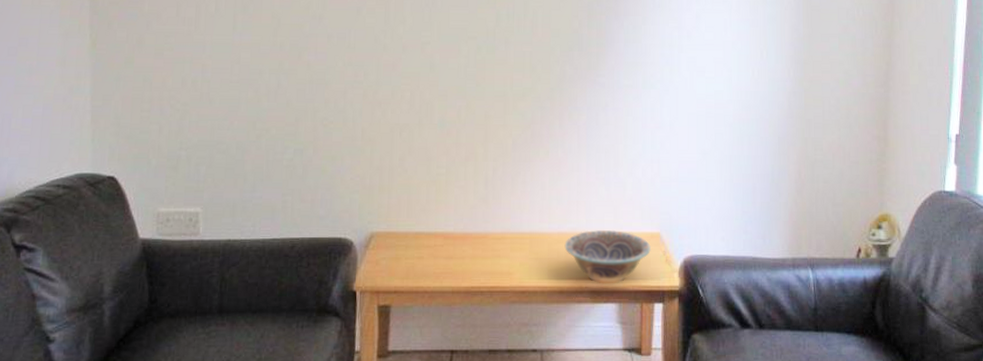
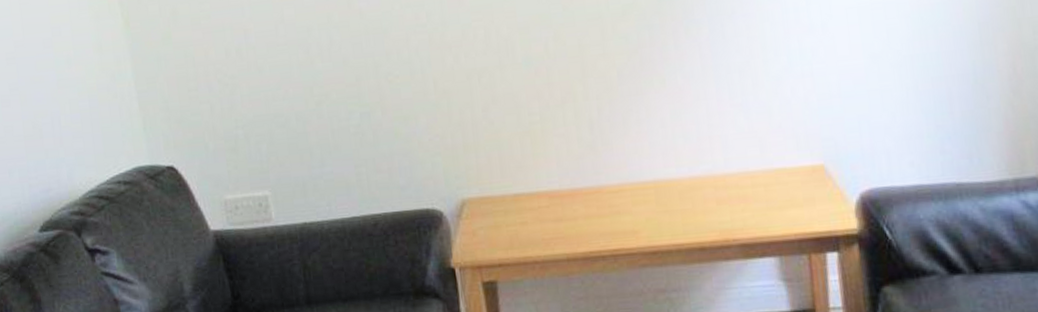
decorative bowl: present [564,230,651,284] -> none [699,167,814,235]

